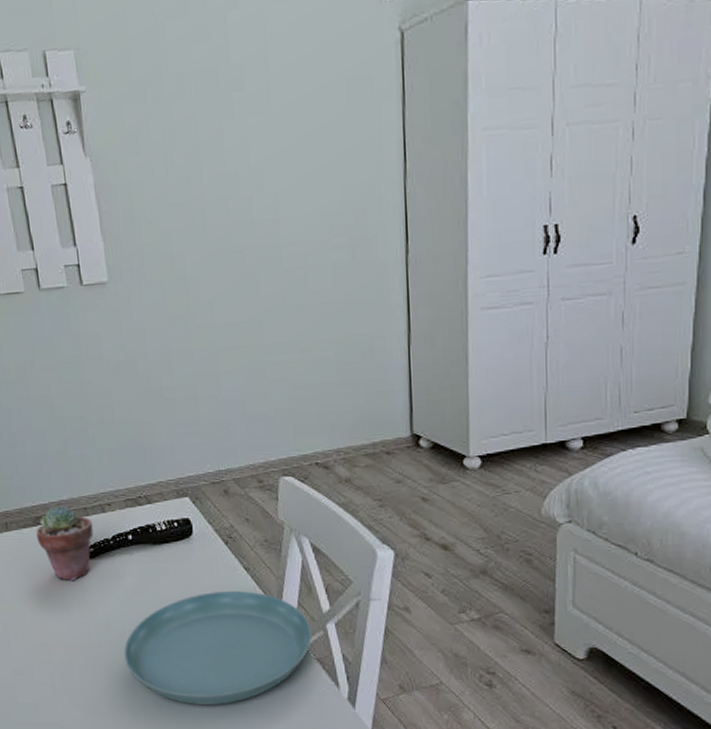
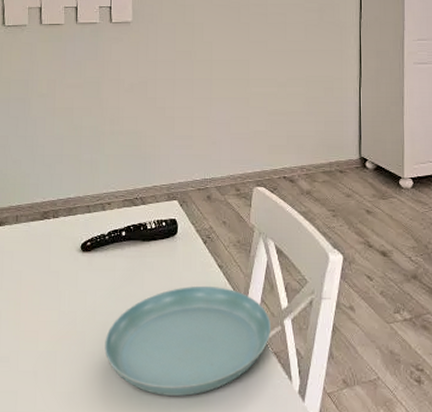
potted succulent: present [36,505,94,581] -> none [42,202,92,272]

